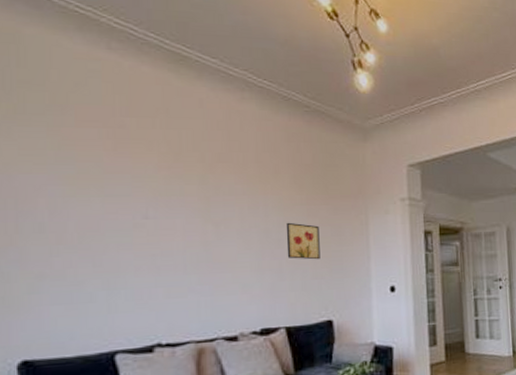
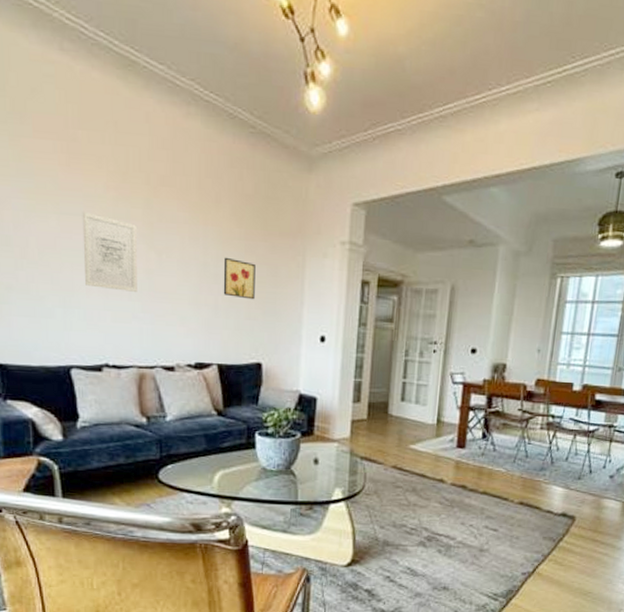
wall art: none [130,193,193,266] -> present [82,212,137,292]

